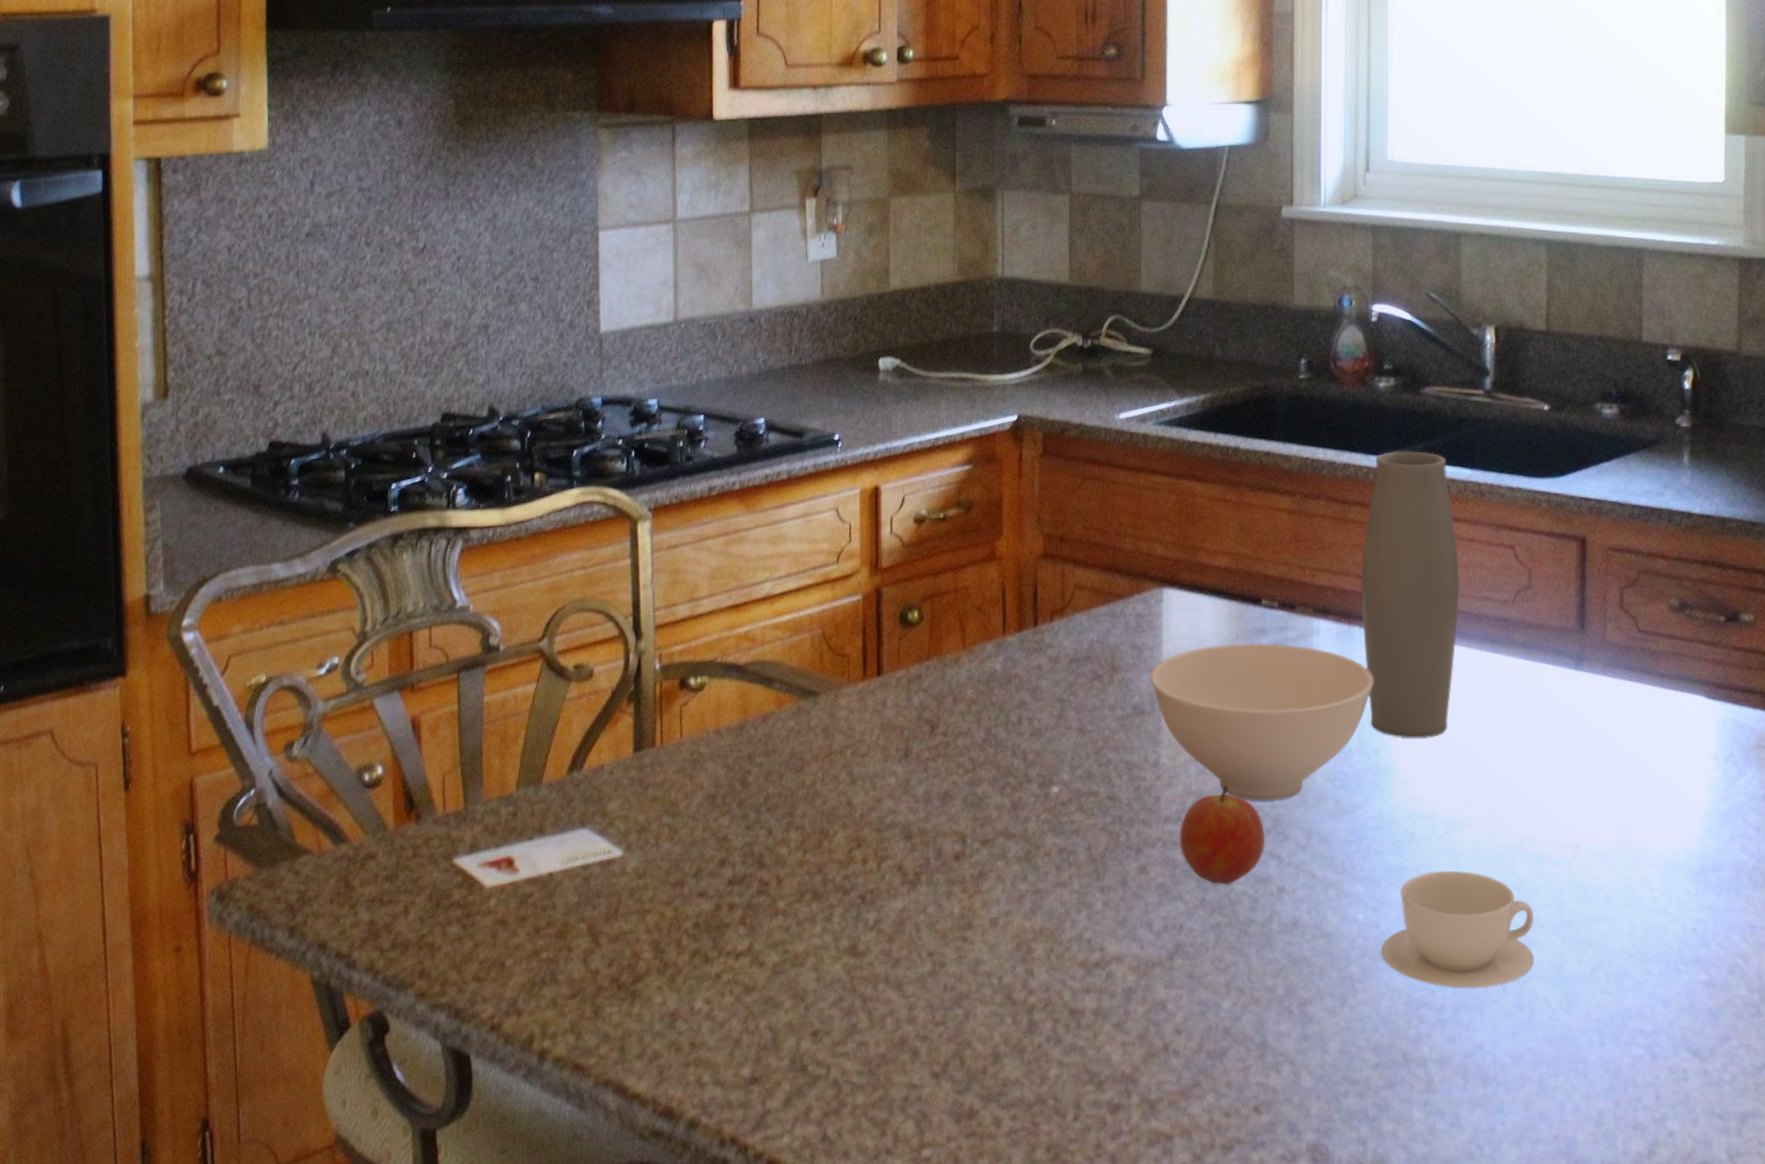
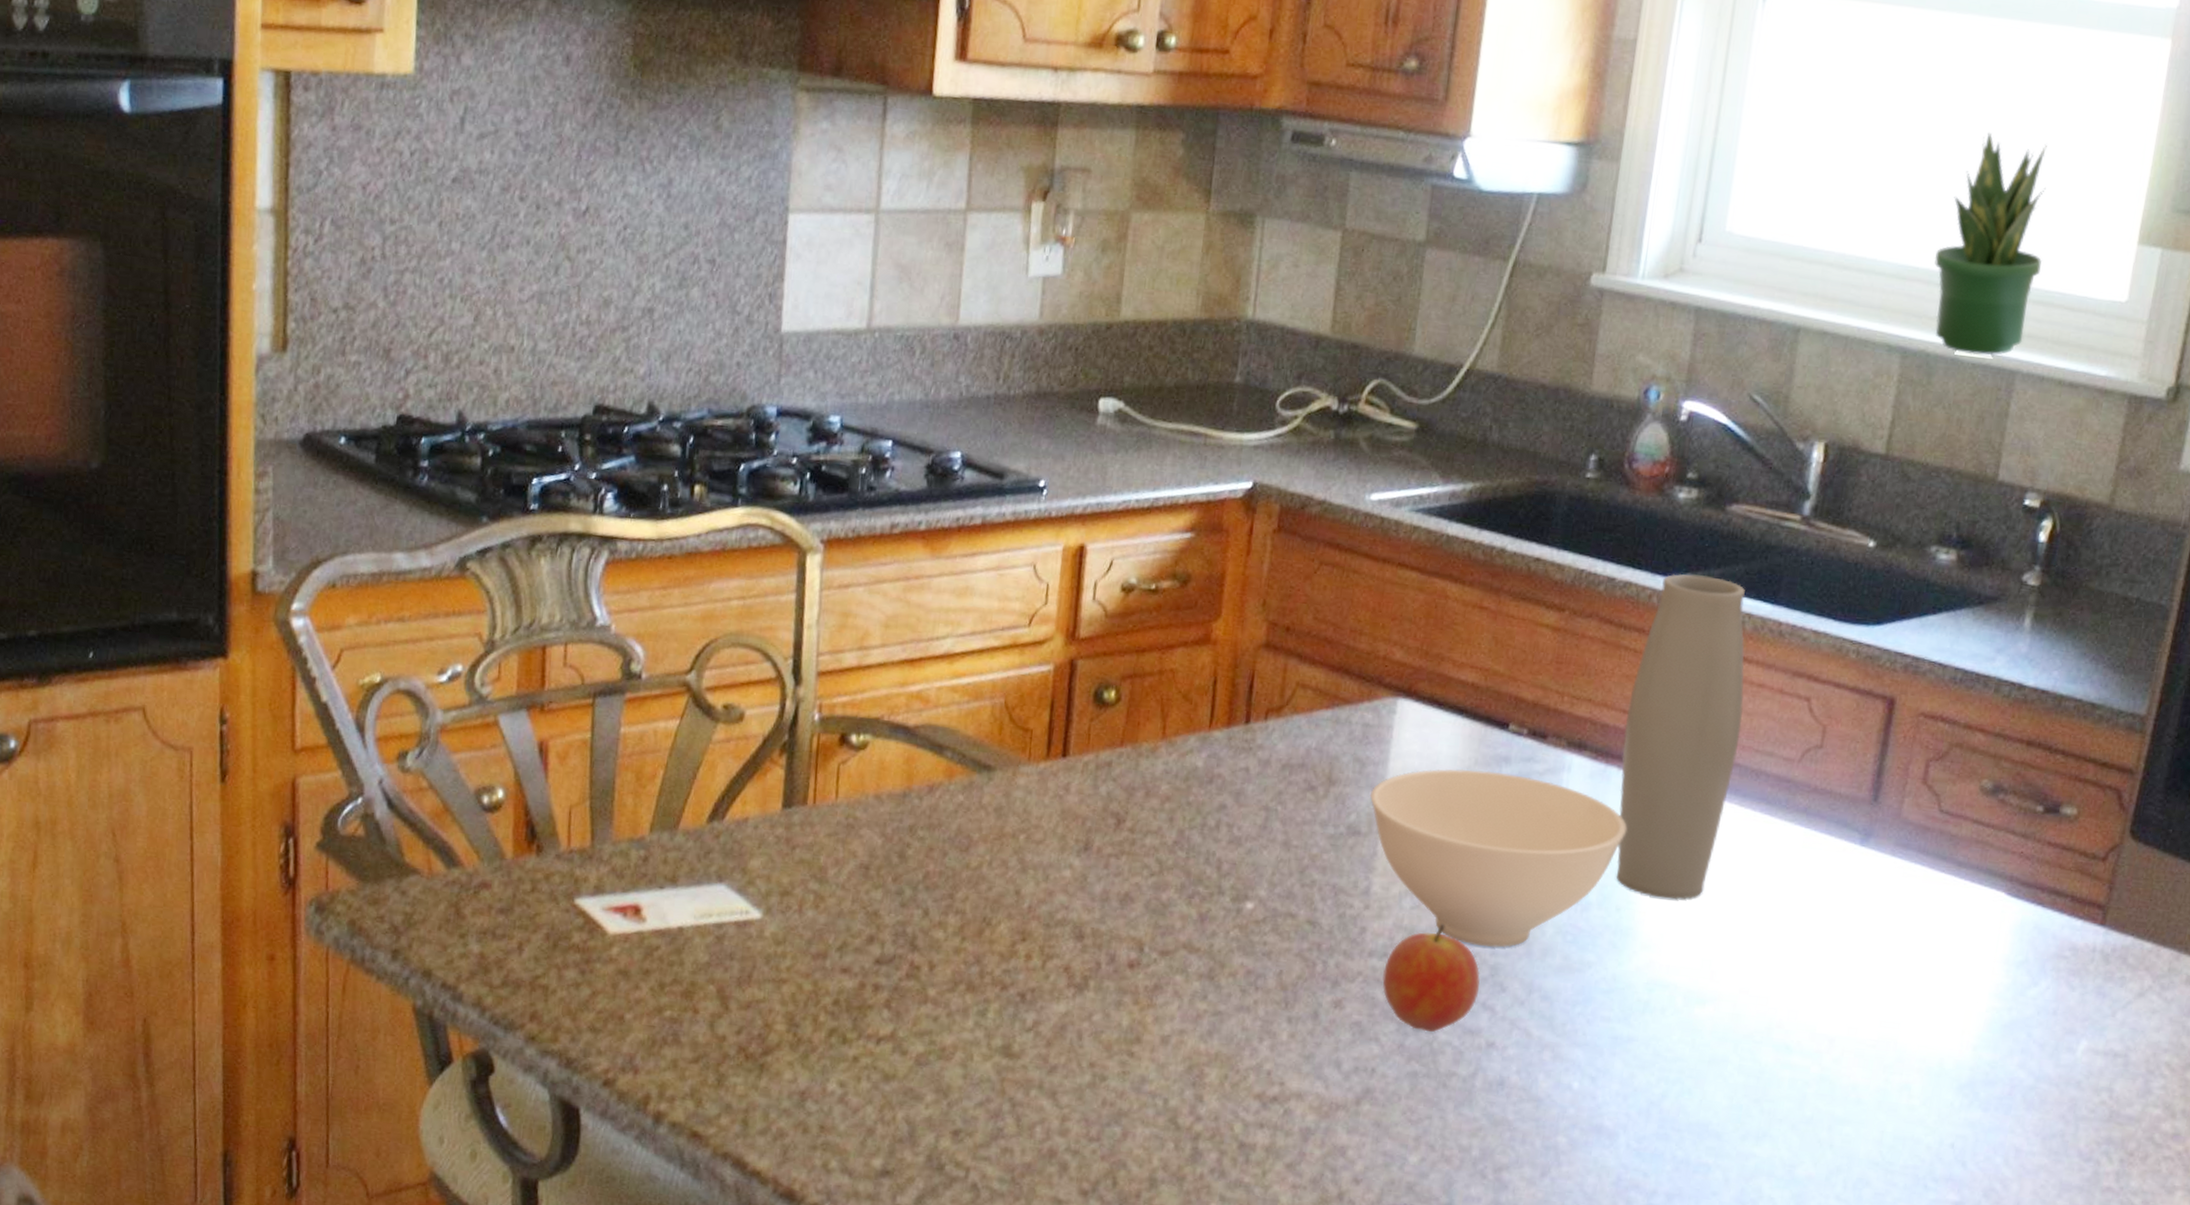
teacup: present [1382,870,1534,989] -> none [1594,1046,1772,1178]
planter: none [1562,57,1651,240] -> present [1934,132,2047,356]

